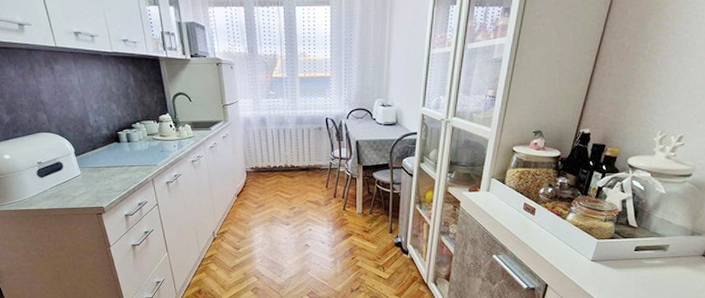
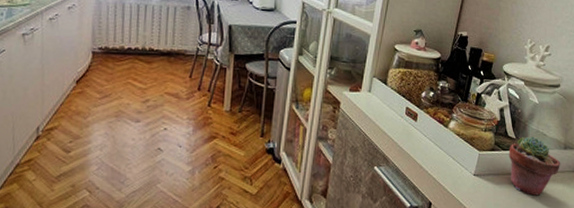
potted succulent: none [629,224,687,278] -> present [509,136,561,196]

